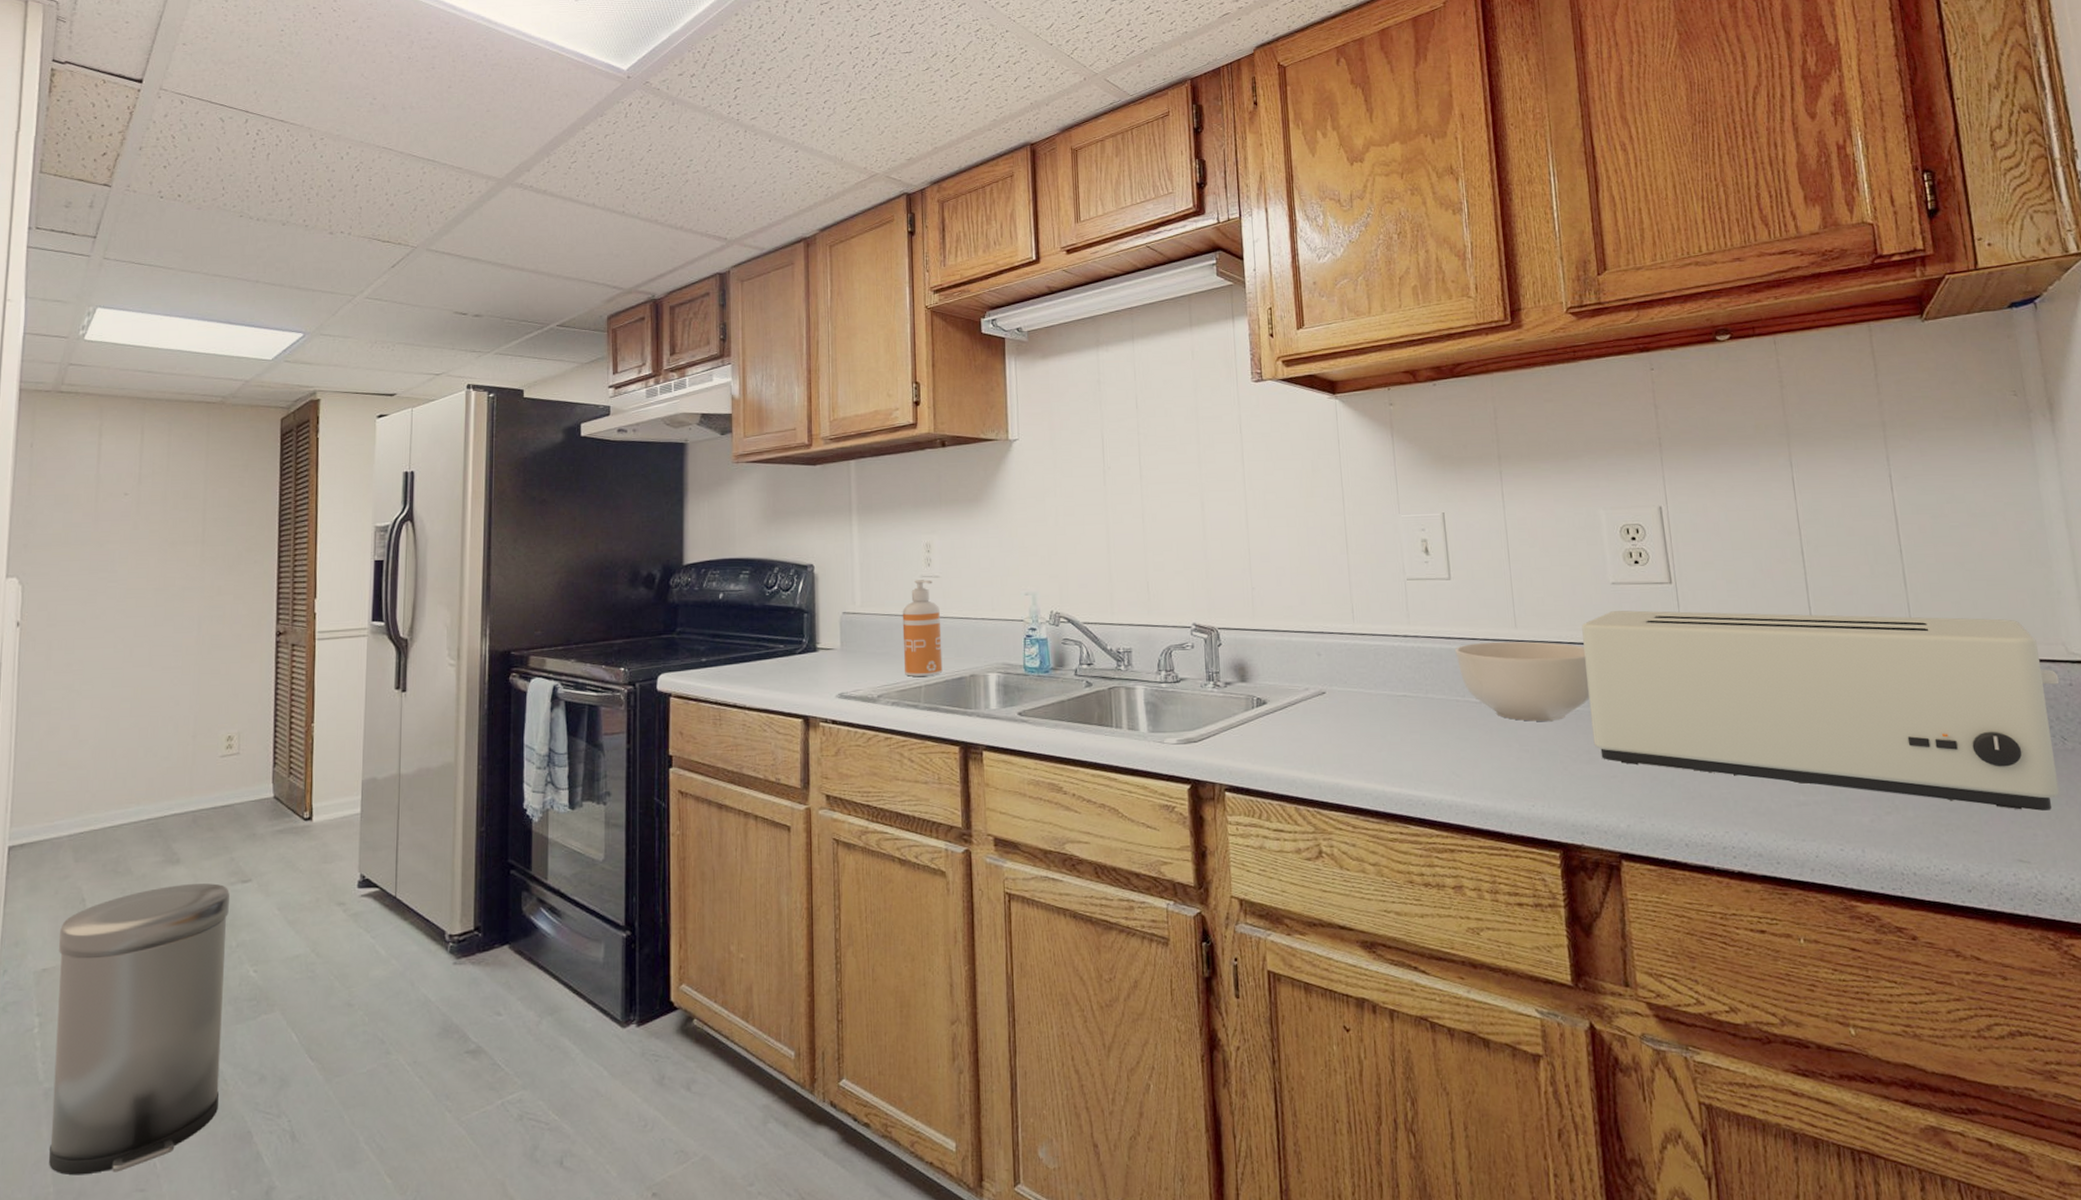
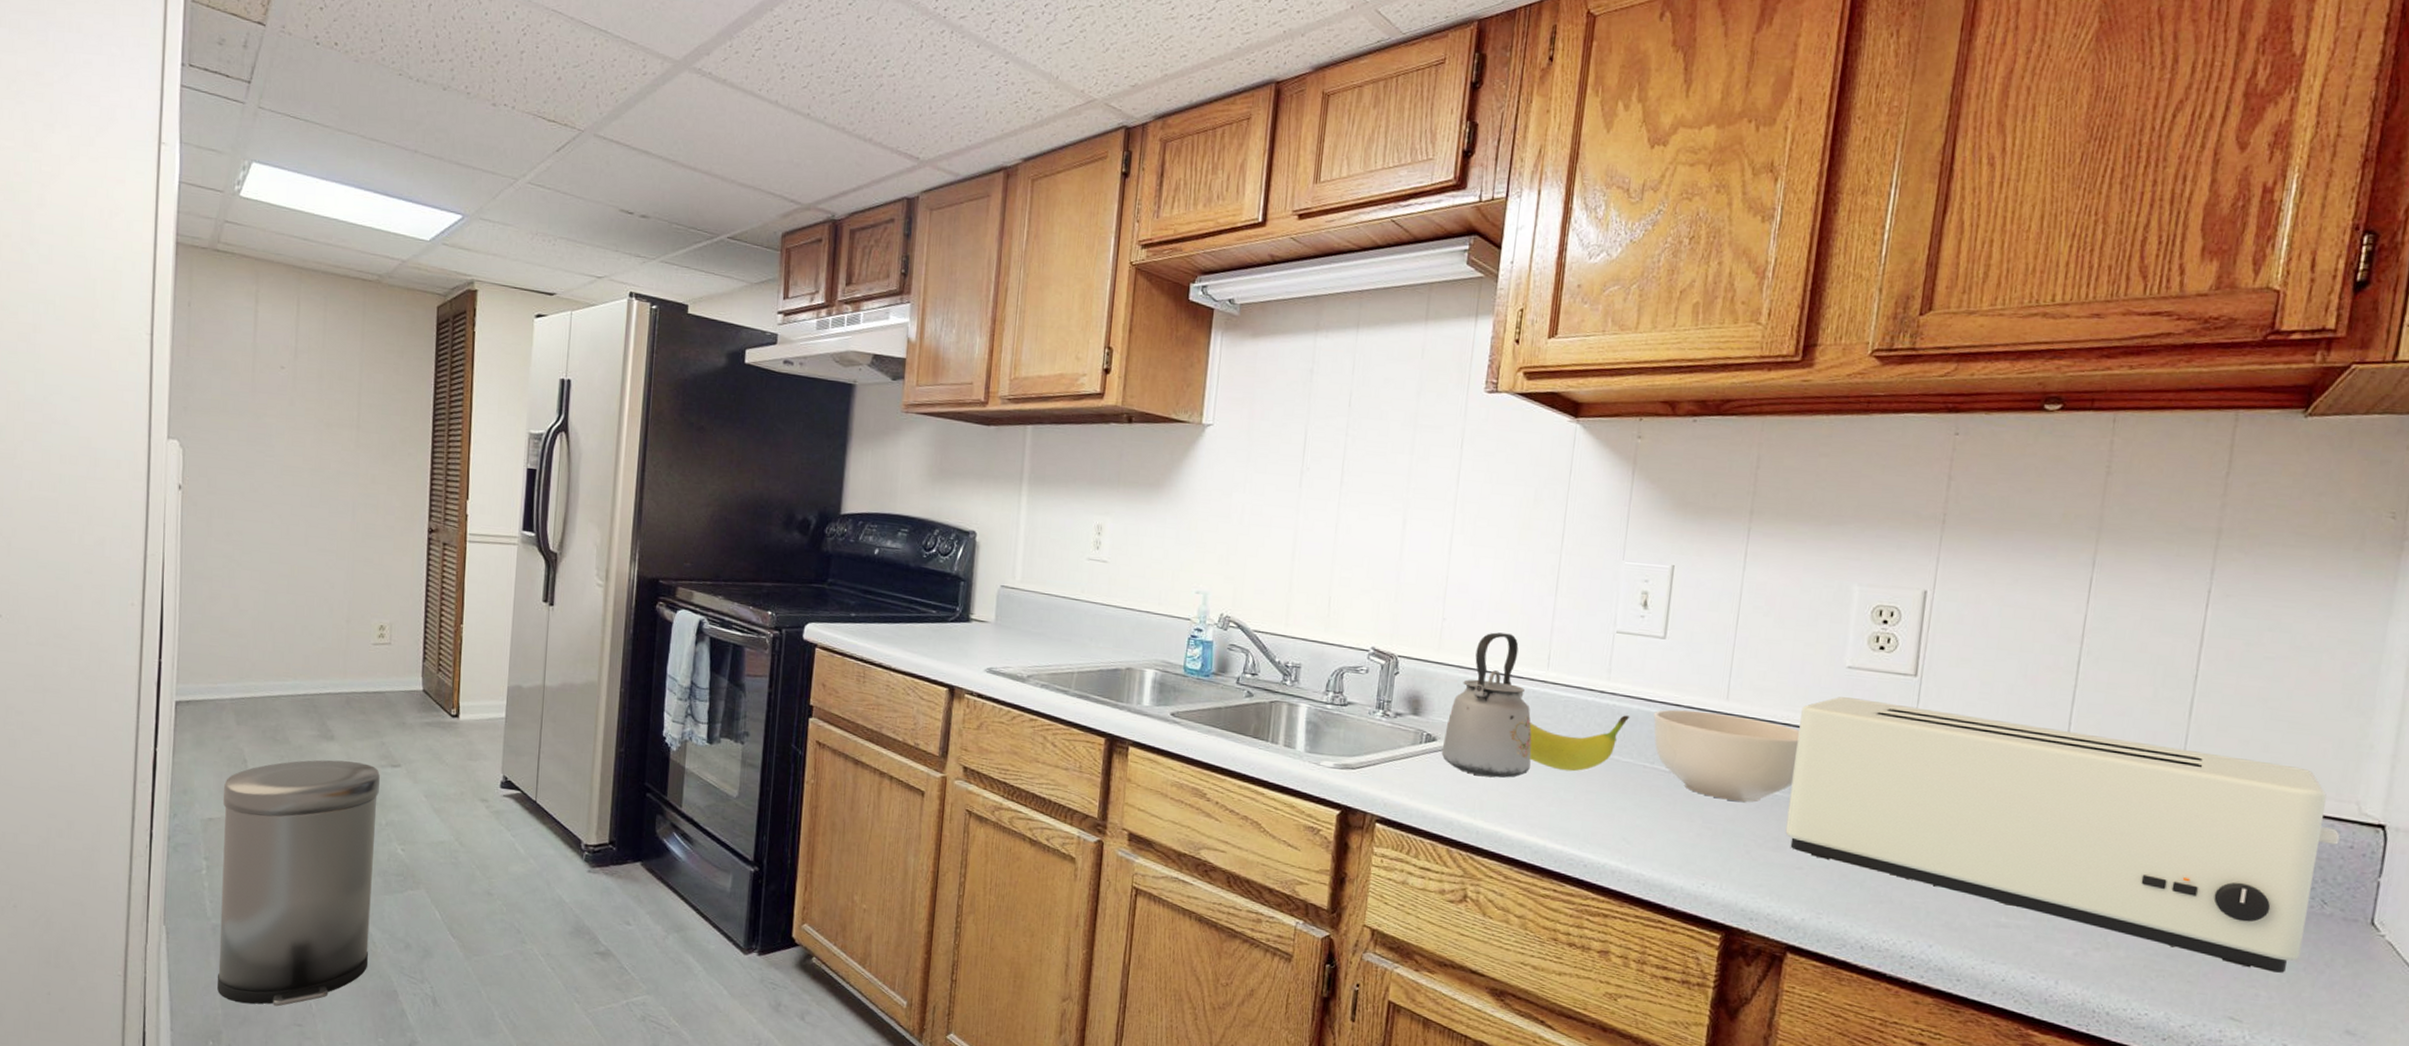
soap dispenser: present [902,579,943,677] -> none [1058,562,1103,664]
kettle: none [1273,594,1356,732] -> present [1441,632,1532,779]
fruit: none [1347,655,1435,716] -> present [1529,715,1630,772]

